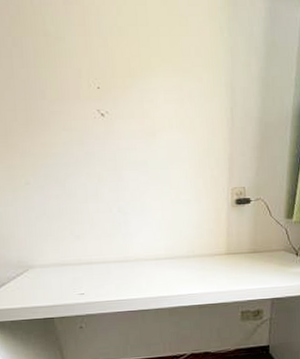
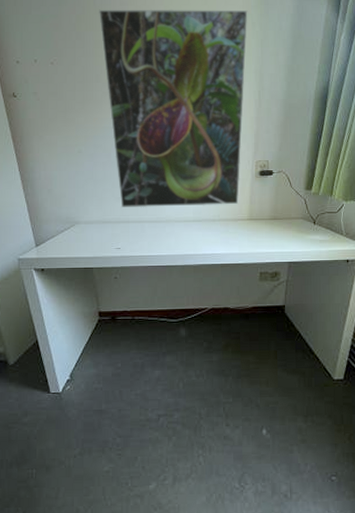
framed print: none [38,9,215,247] -> present [99,9,248,208]

